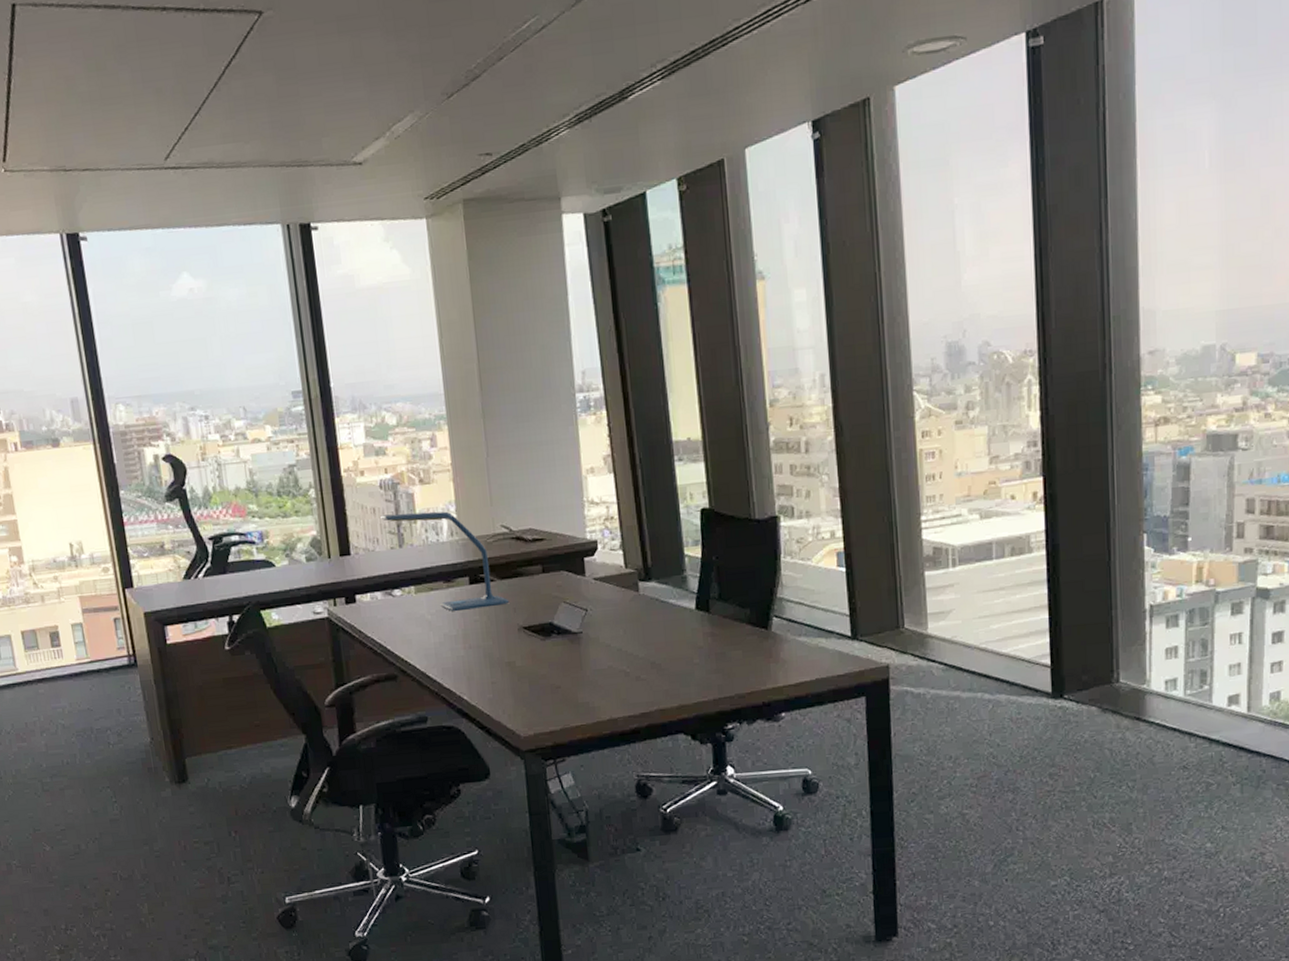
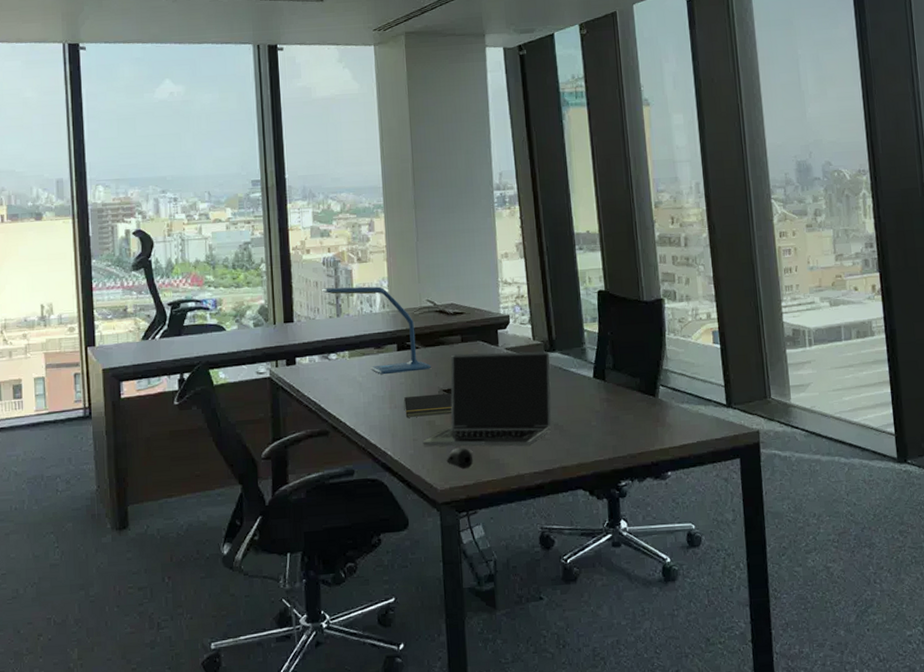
notepad: none [478,630,535,659] -> present [403,393,453,418]
laptop: none [502,580,648,690] -> present [422,351,552,447]
computer mouse: none [529,690,560,713] -> present [446,447,474,469]

